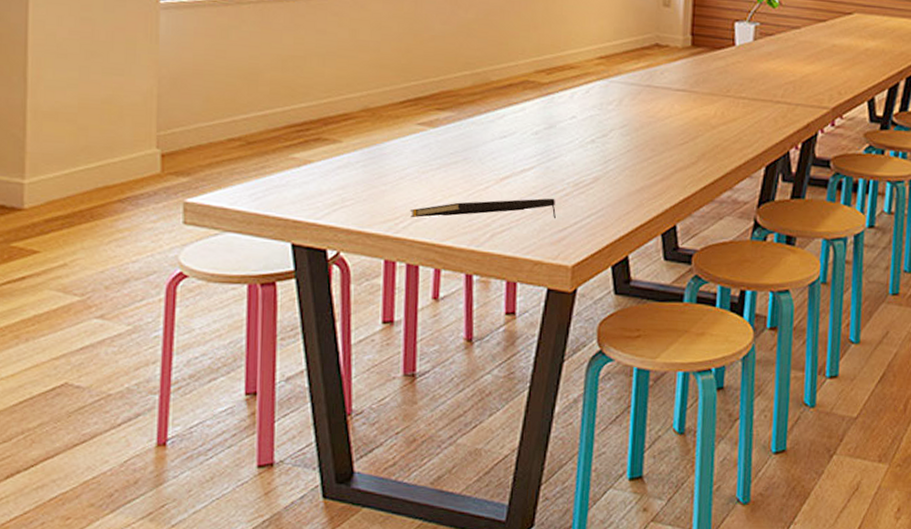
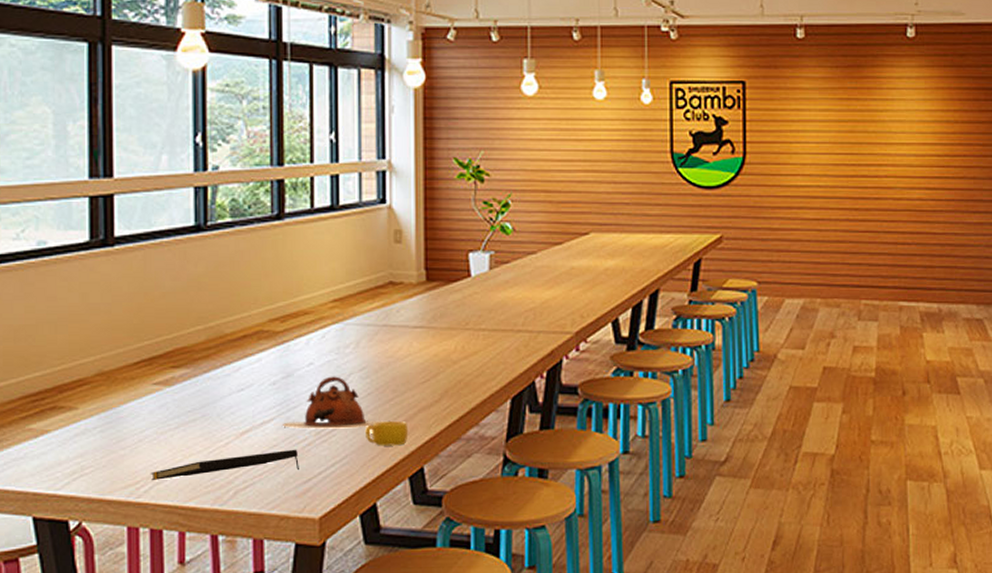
teapot: none [542,130,647,183] -> present [283,376,390,429]
cup: none [622,178,664,203] -> present [366,421,409,446]

